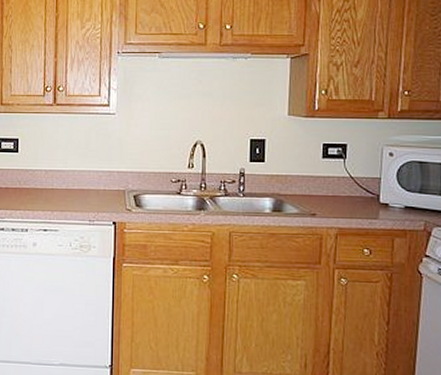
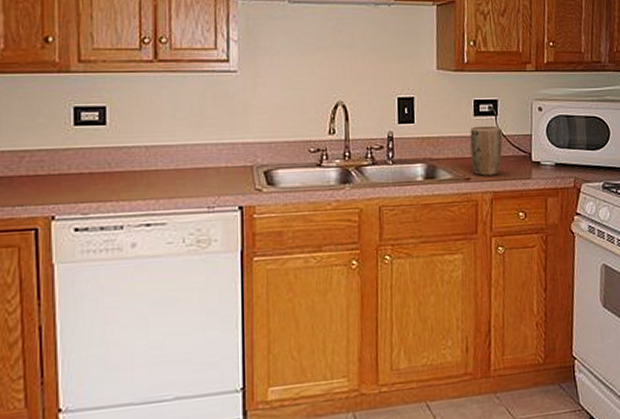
plant pot: none [316,167,350,213] -> present [469,125,503,176]

